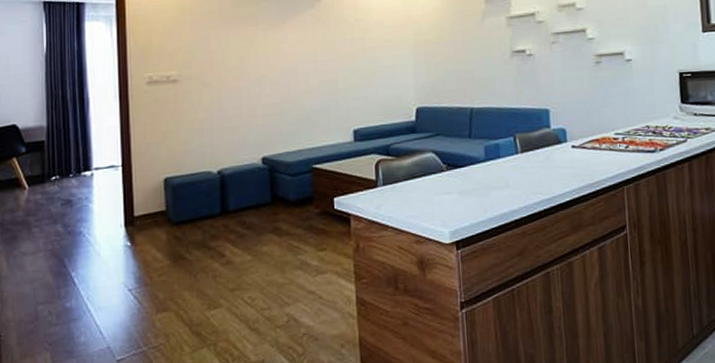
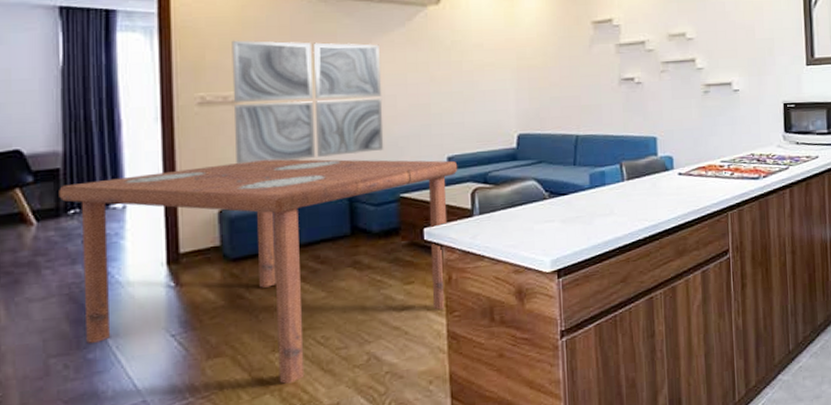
table: none [44,132,363,339] -> present [59,159,458,384]
wall art: none [172,24,298,137] -> present [231,40,384,165]

